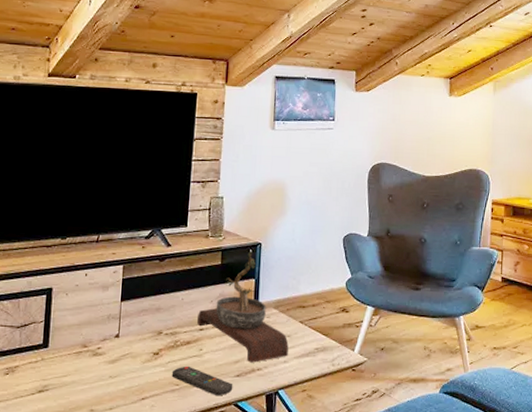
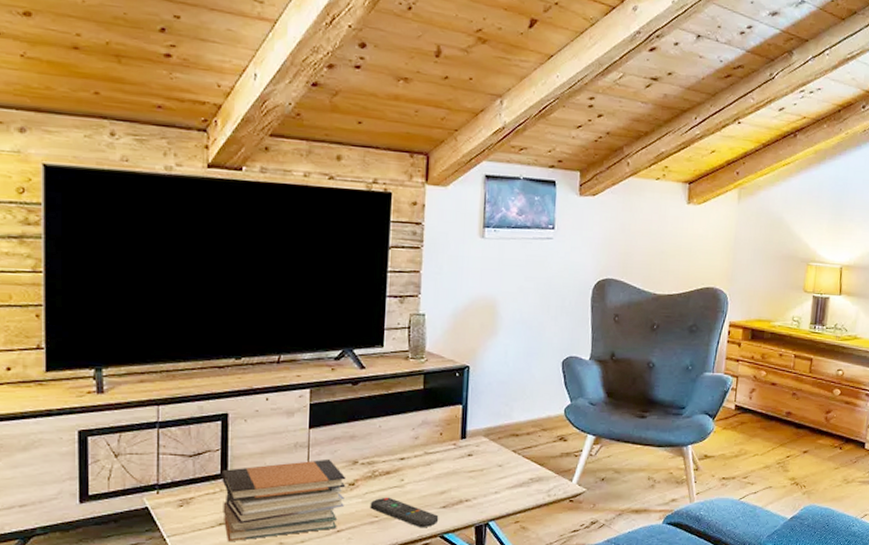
book stack: none [42,329,152,409] -> present [222,458,346,542]
bonsai tree: present [196,251,289,363] -> none [396,374,500,494]

